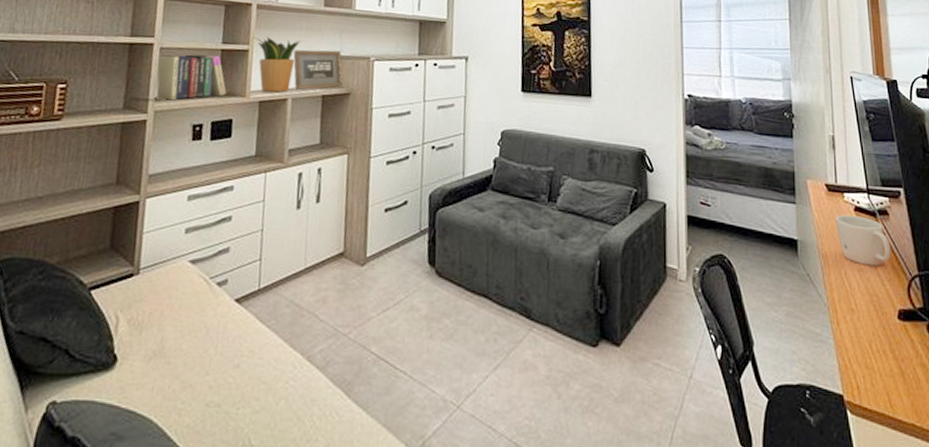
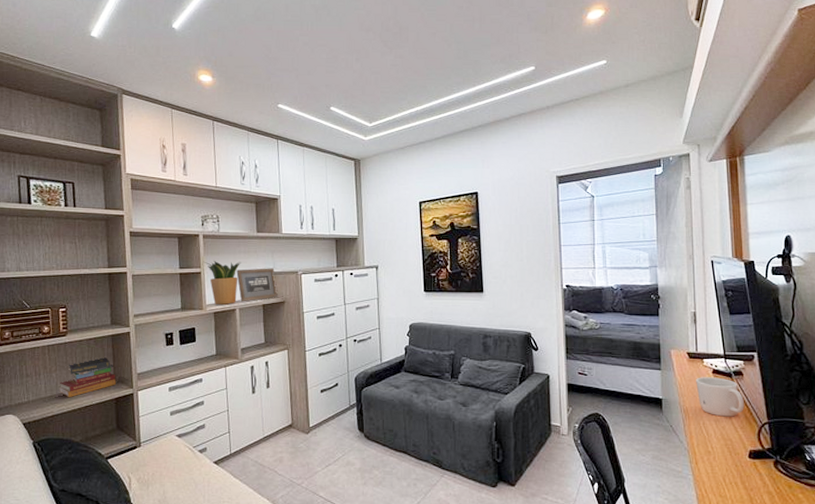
books: none [39,151,120,204] -> present [58,357,116,398]
books: present [156,54,227,101] -> none [133,278,188,316]

